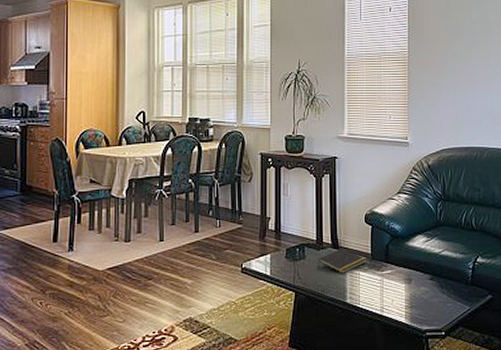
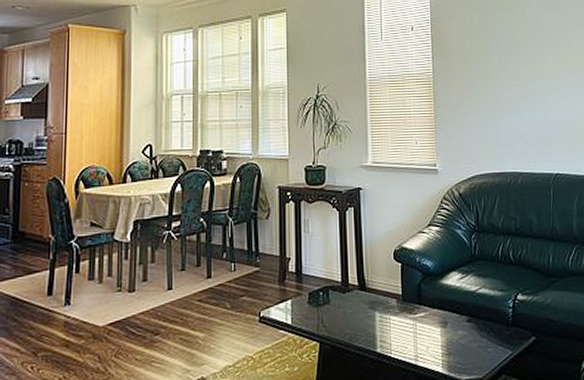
notepad: present [318,247,367,273] -> none [344,289,398,319]

